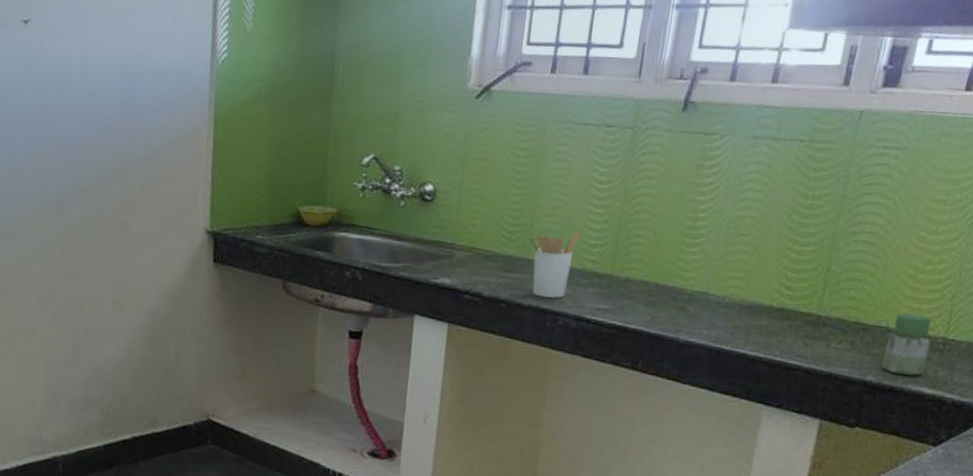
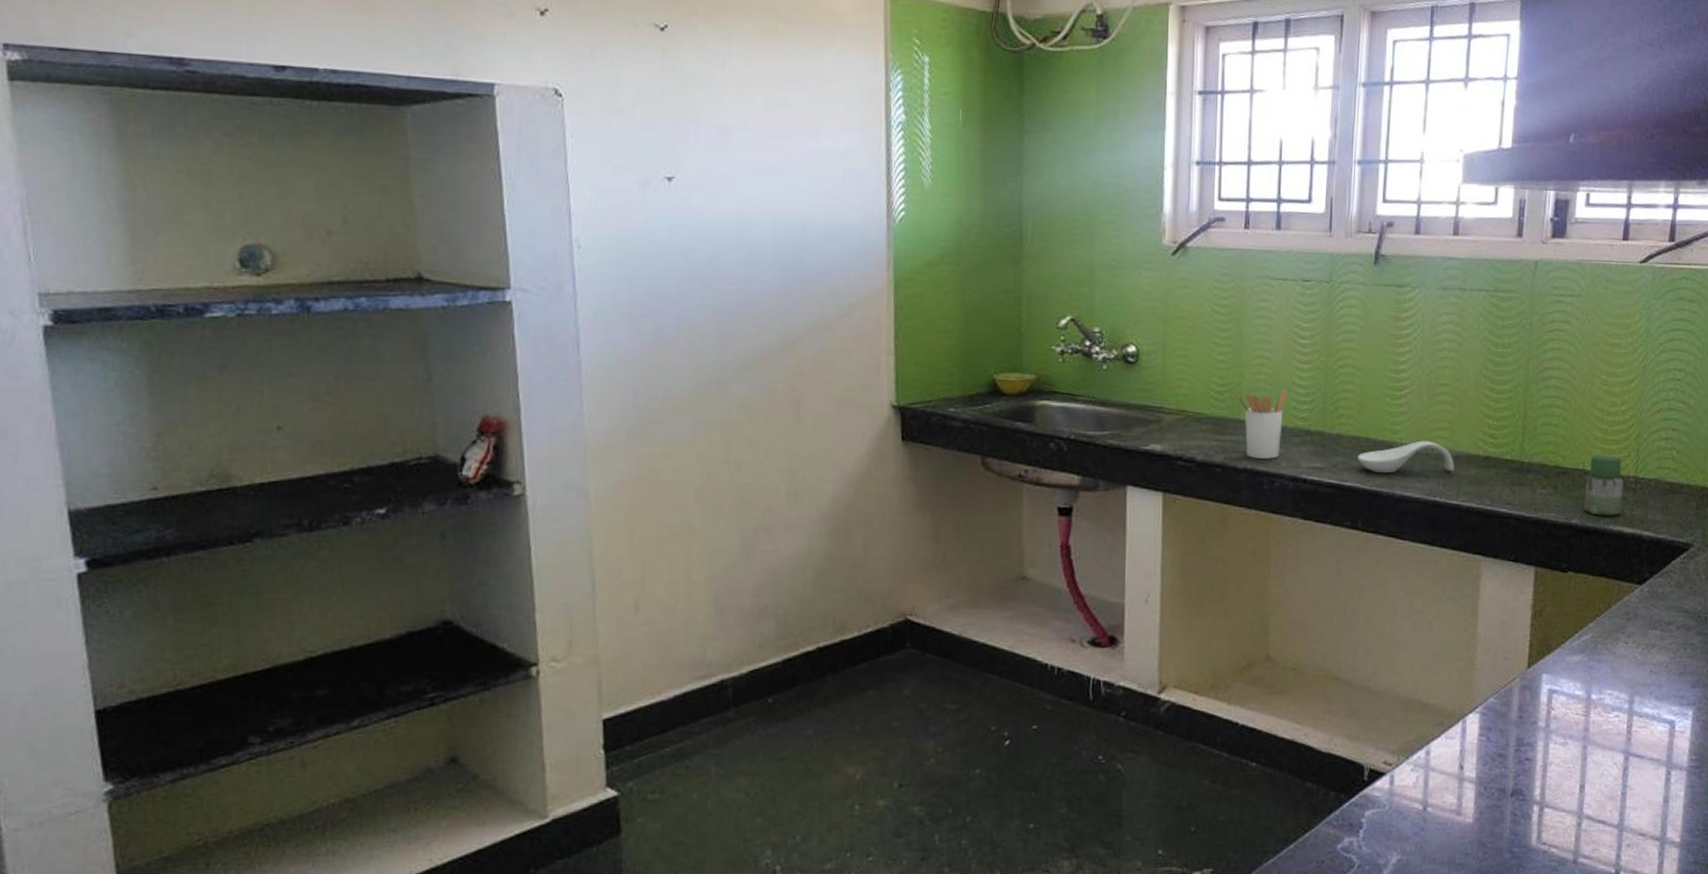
spoon rest: none [643,288,746,321] -> present [1357,440,1455,474]

